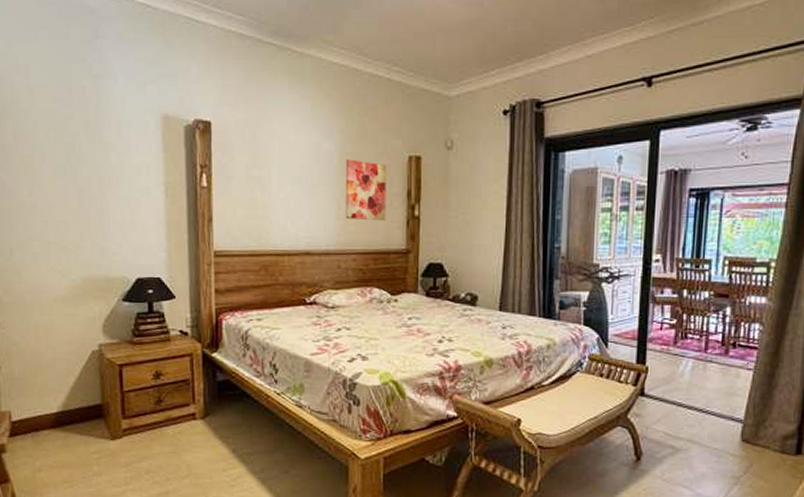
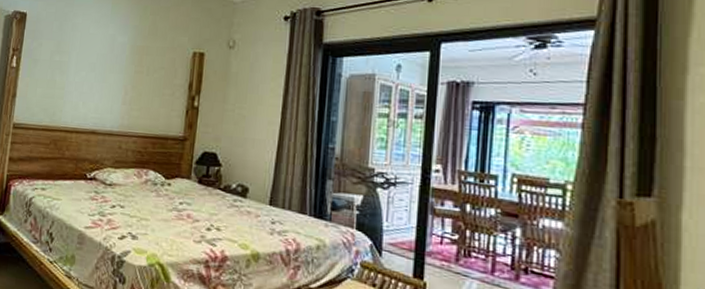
wall art: present [345,159,386,221] -> none [131,51,172,109]

